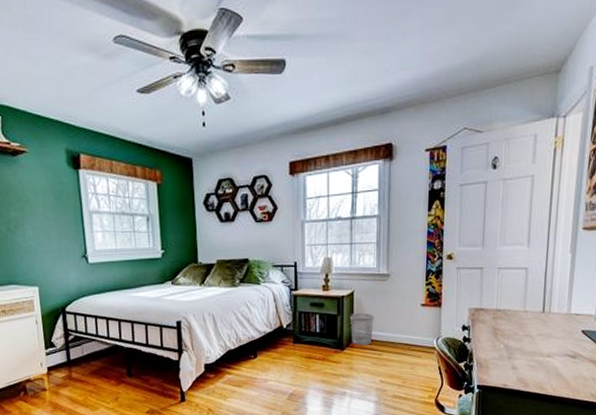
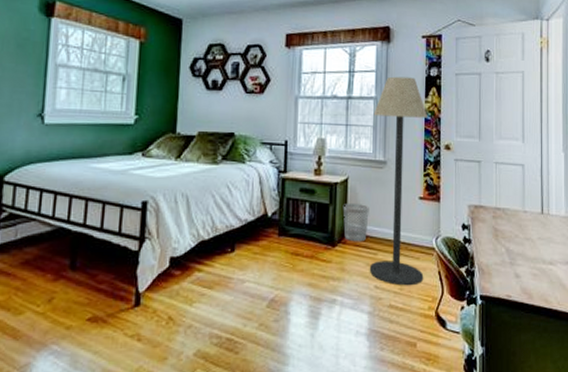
floor lamp: none [375,192,431,380] -> present [369,76,428,286]

